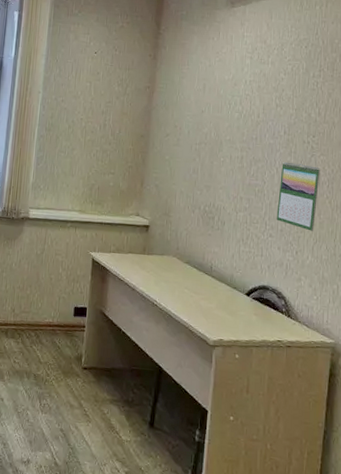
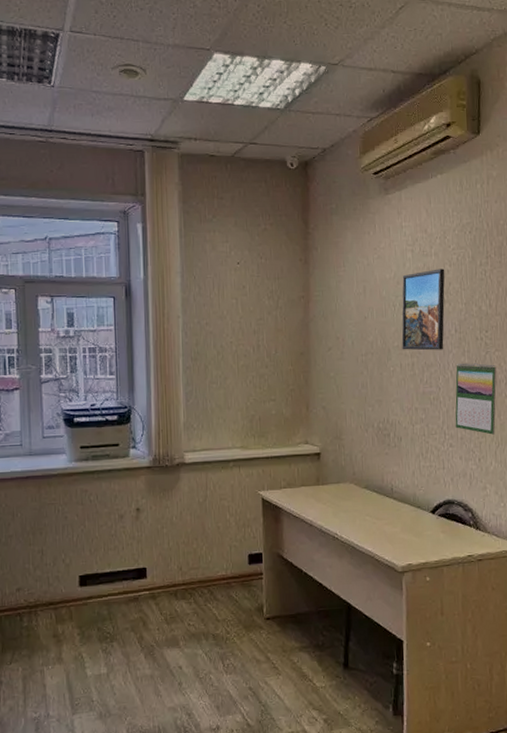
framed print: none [233,76,280,148] -> present [401,269,445,351]

